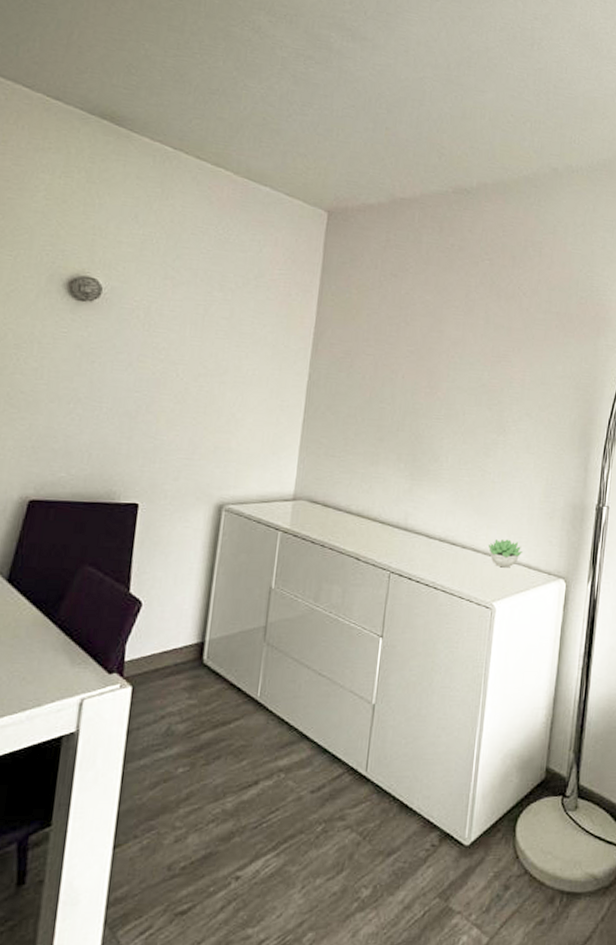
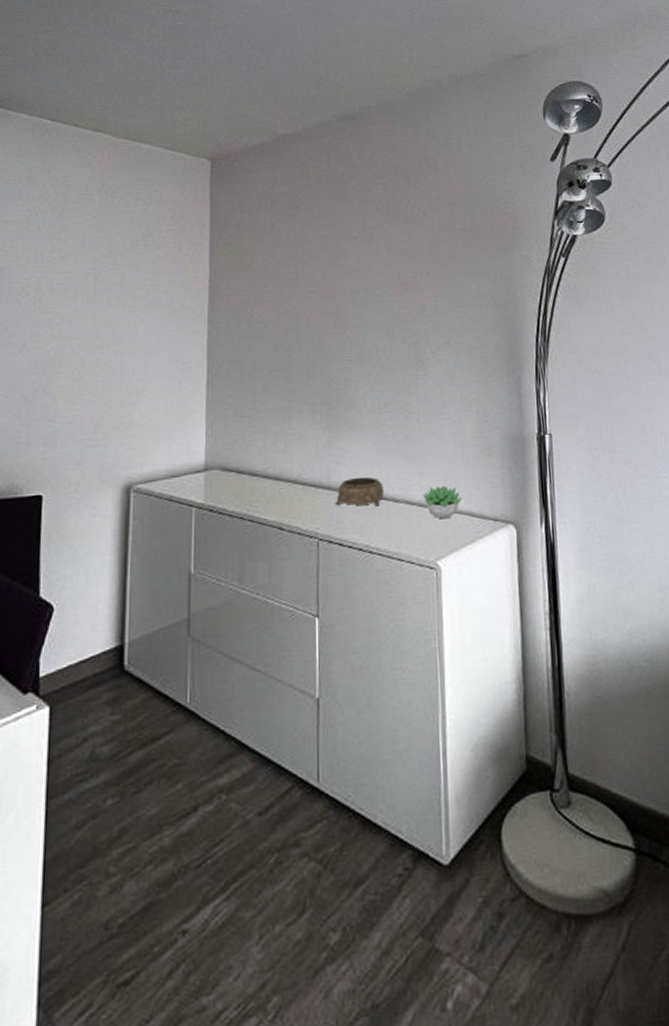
decorative bowl: none [409,522,454,550] -> present [335,476,384,507]

